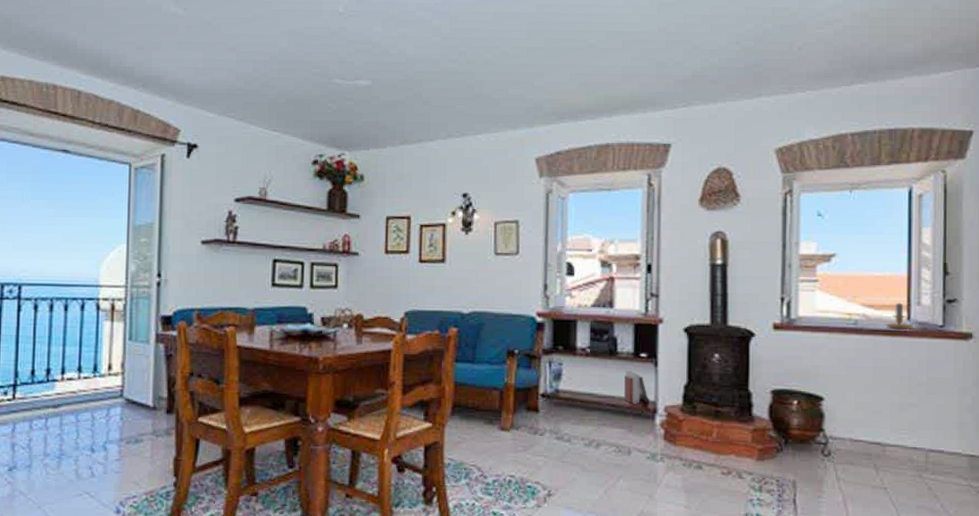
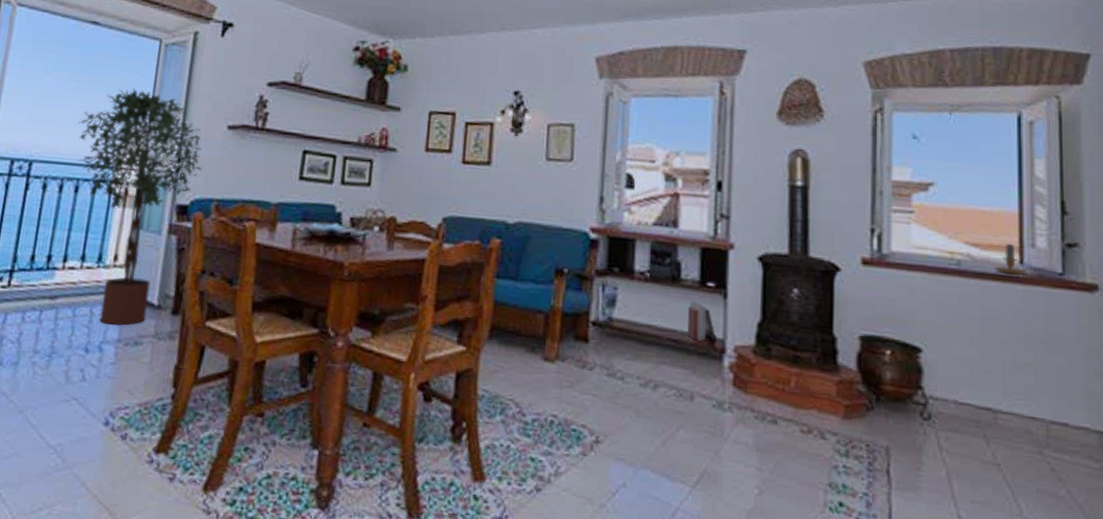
potted tree: none [60,212,181,427] -> present [78,89,202,326]

